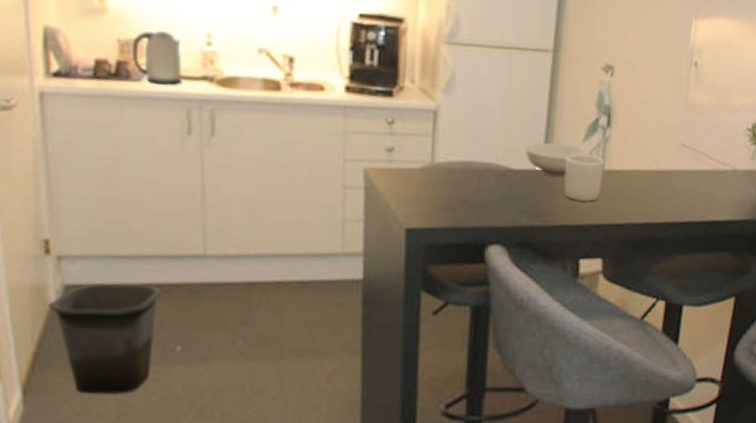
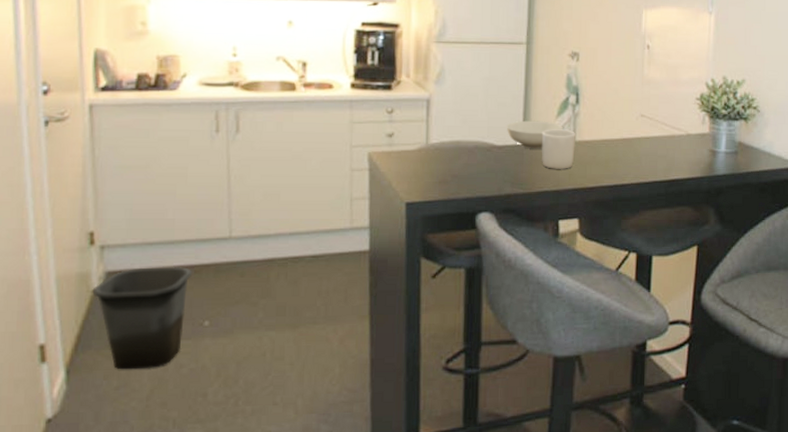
kettle: present [131,30,183,86] -> none [168,46,212,92]

